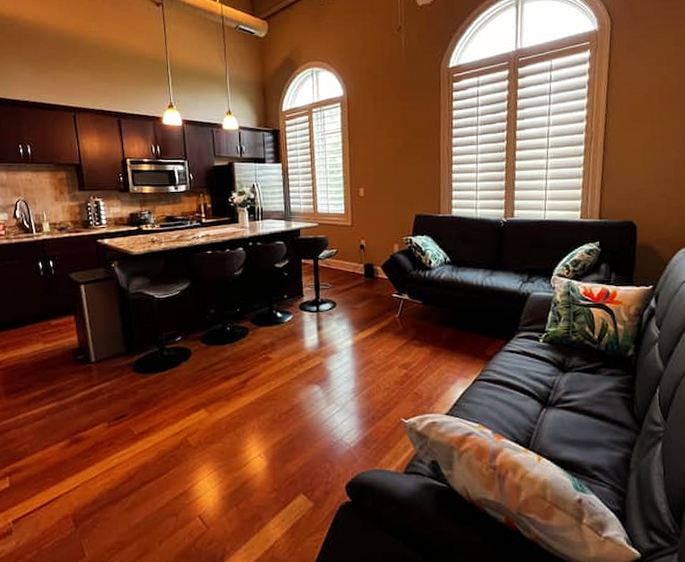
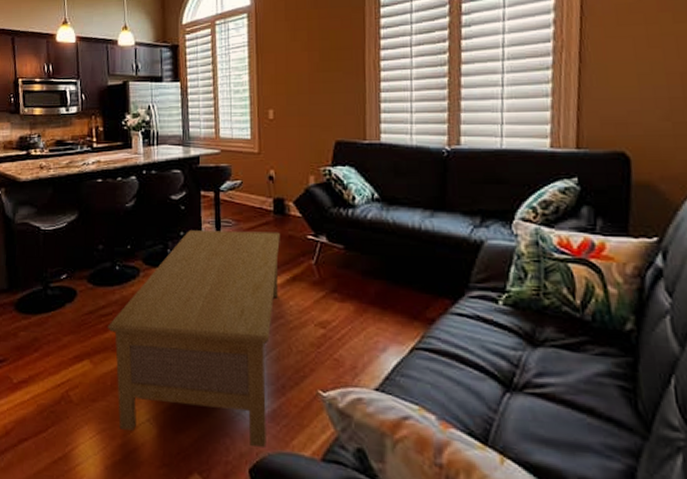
coffee table: none [220,292,370,469] -> present [107,230,280,449]

